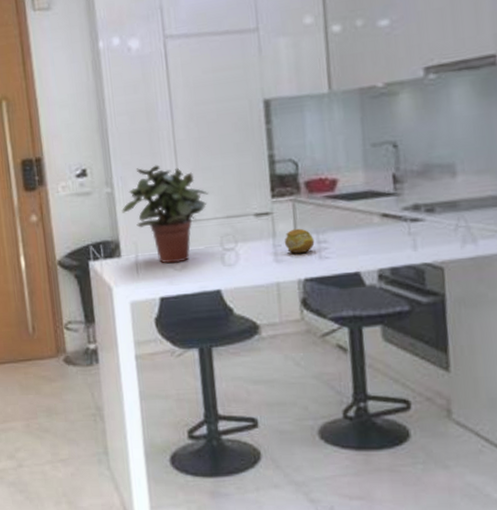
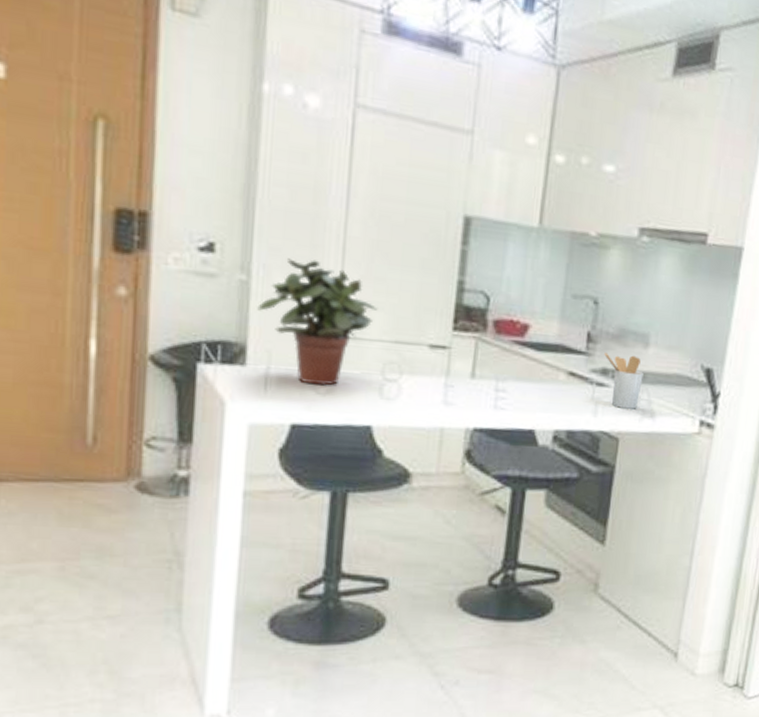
fruit: present [284,228,315,254] -> none [457,370,493,399]
utensil holder: none [413,186,457,239] -> present [604,352,644,409]

